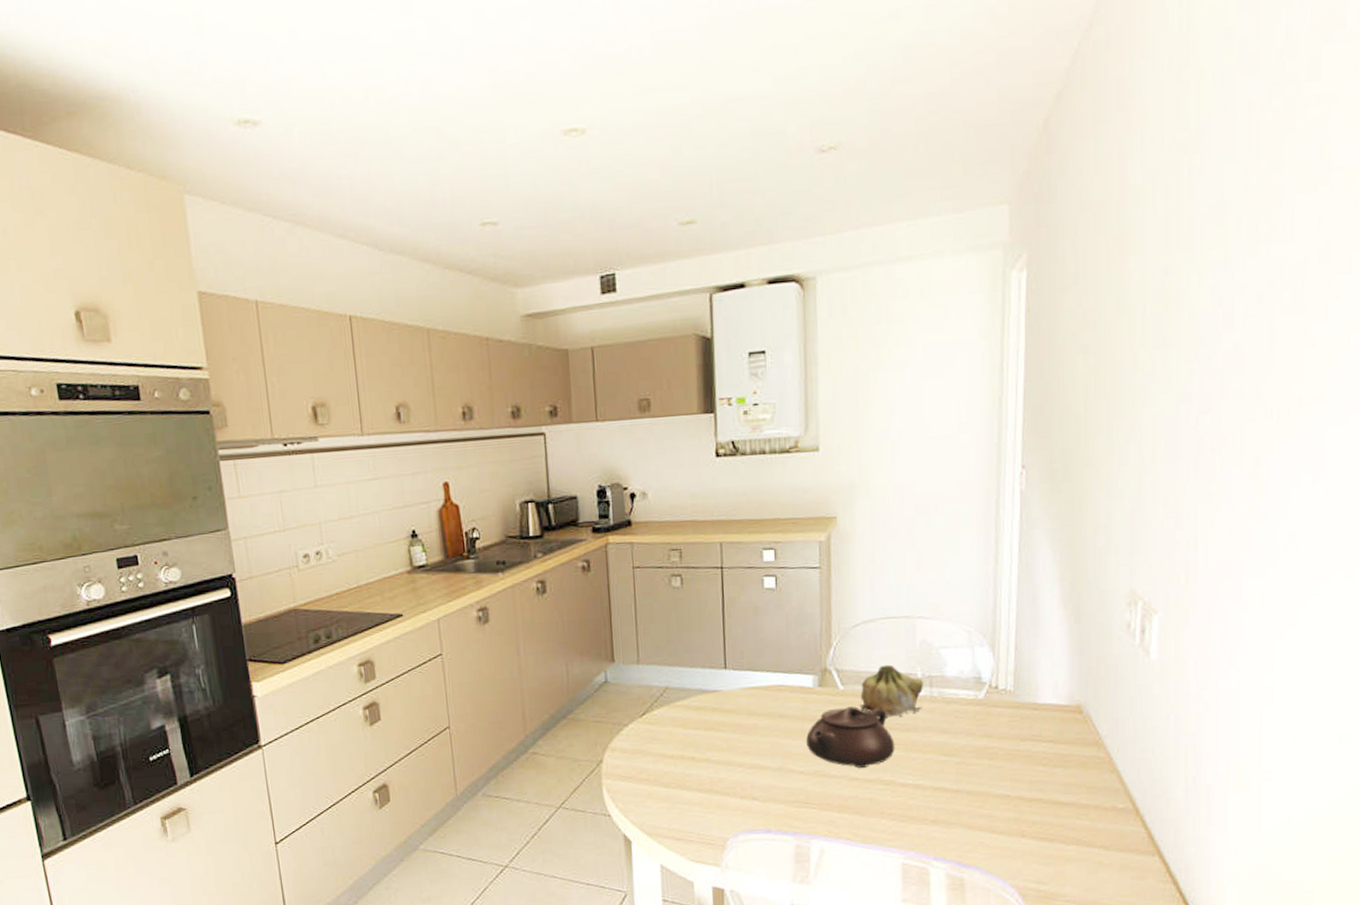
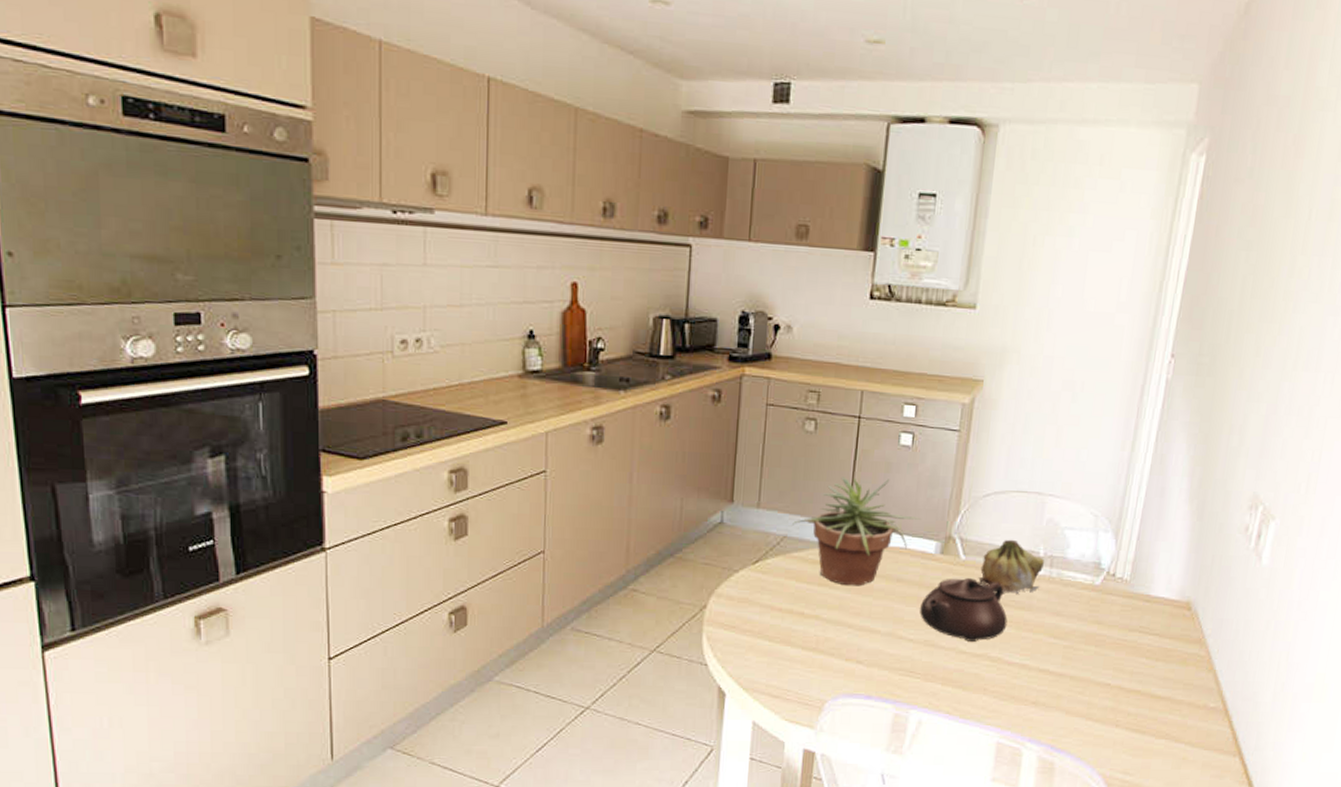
potted plant: none [672,622,796,728] -> present [793,477,922,586]

